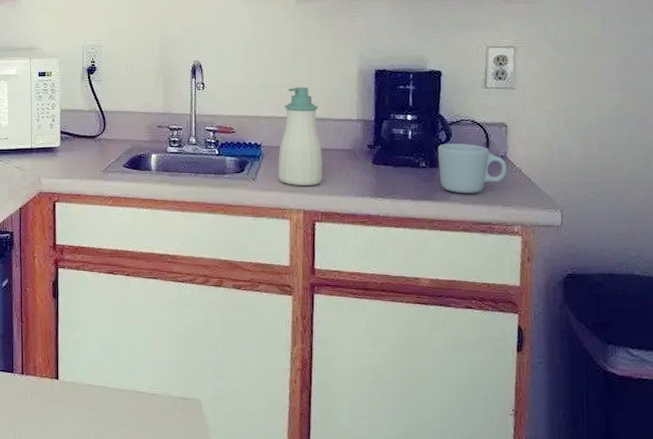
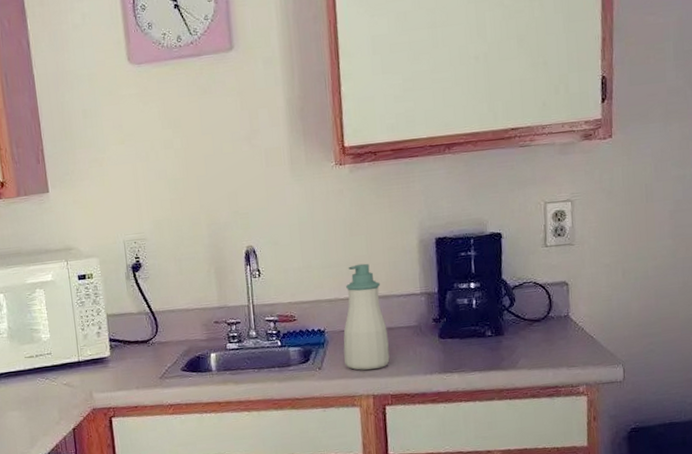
mug: present [437,144,507,194] -> none [502,307,570,360]

